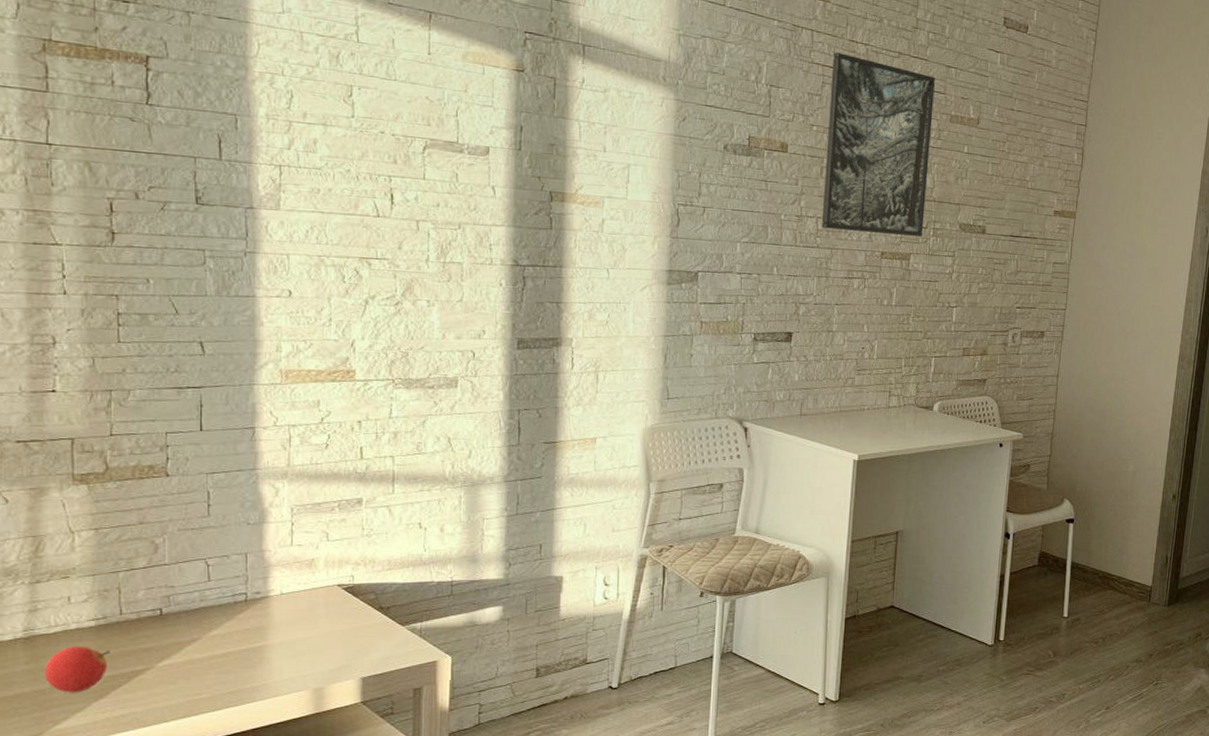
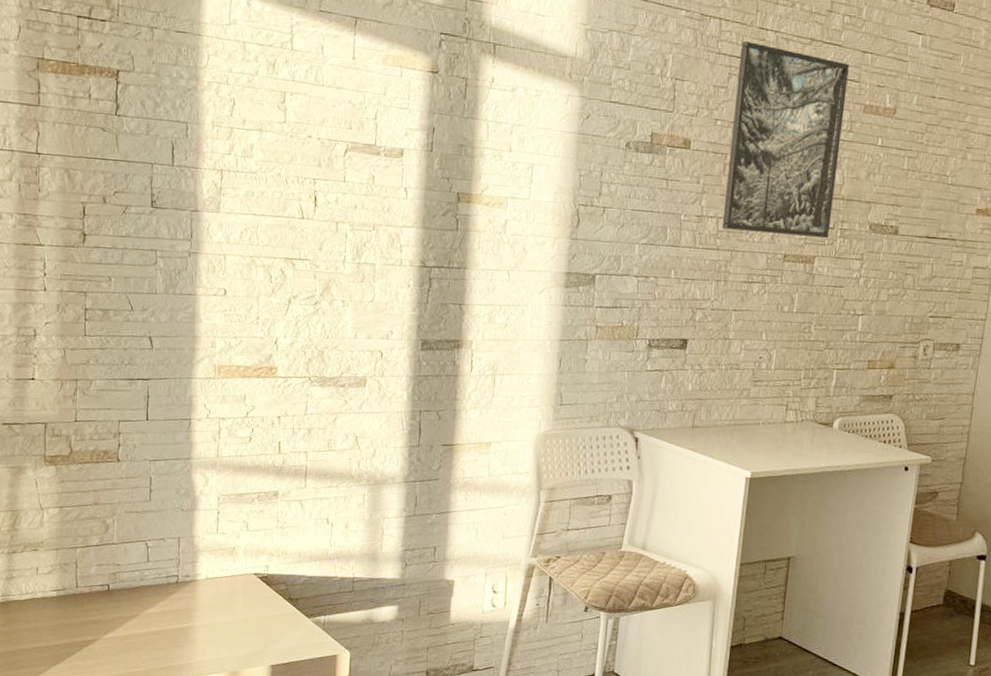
fruit: present [44,645,110,693] -> none [15,613,67,657]

